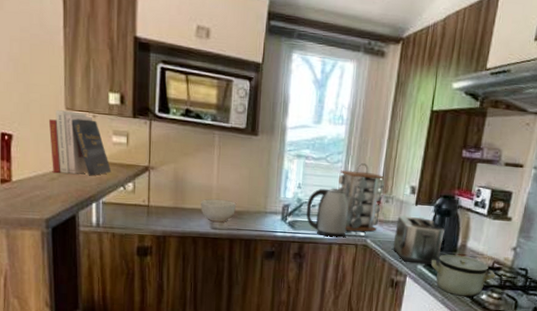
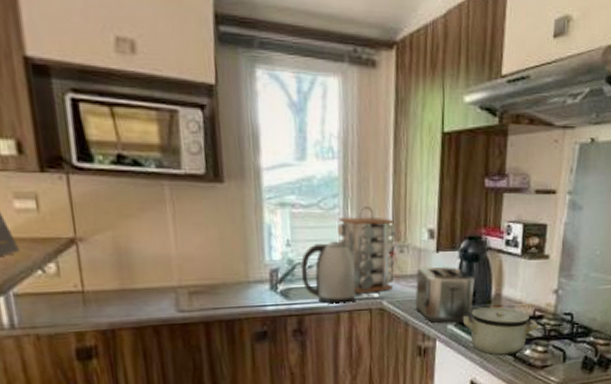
bowl: present [201,198,237,222] -> none [157,271,208,302]

